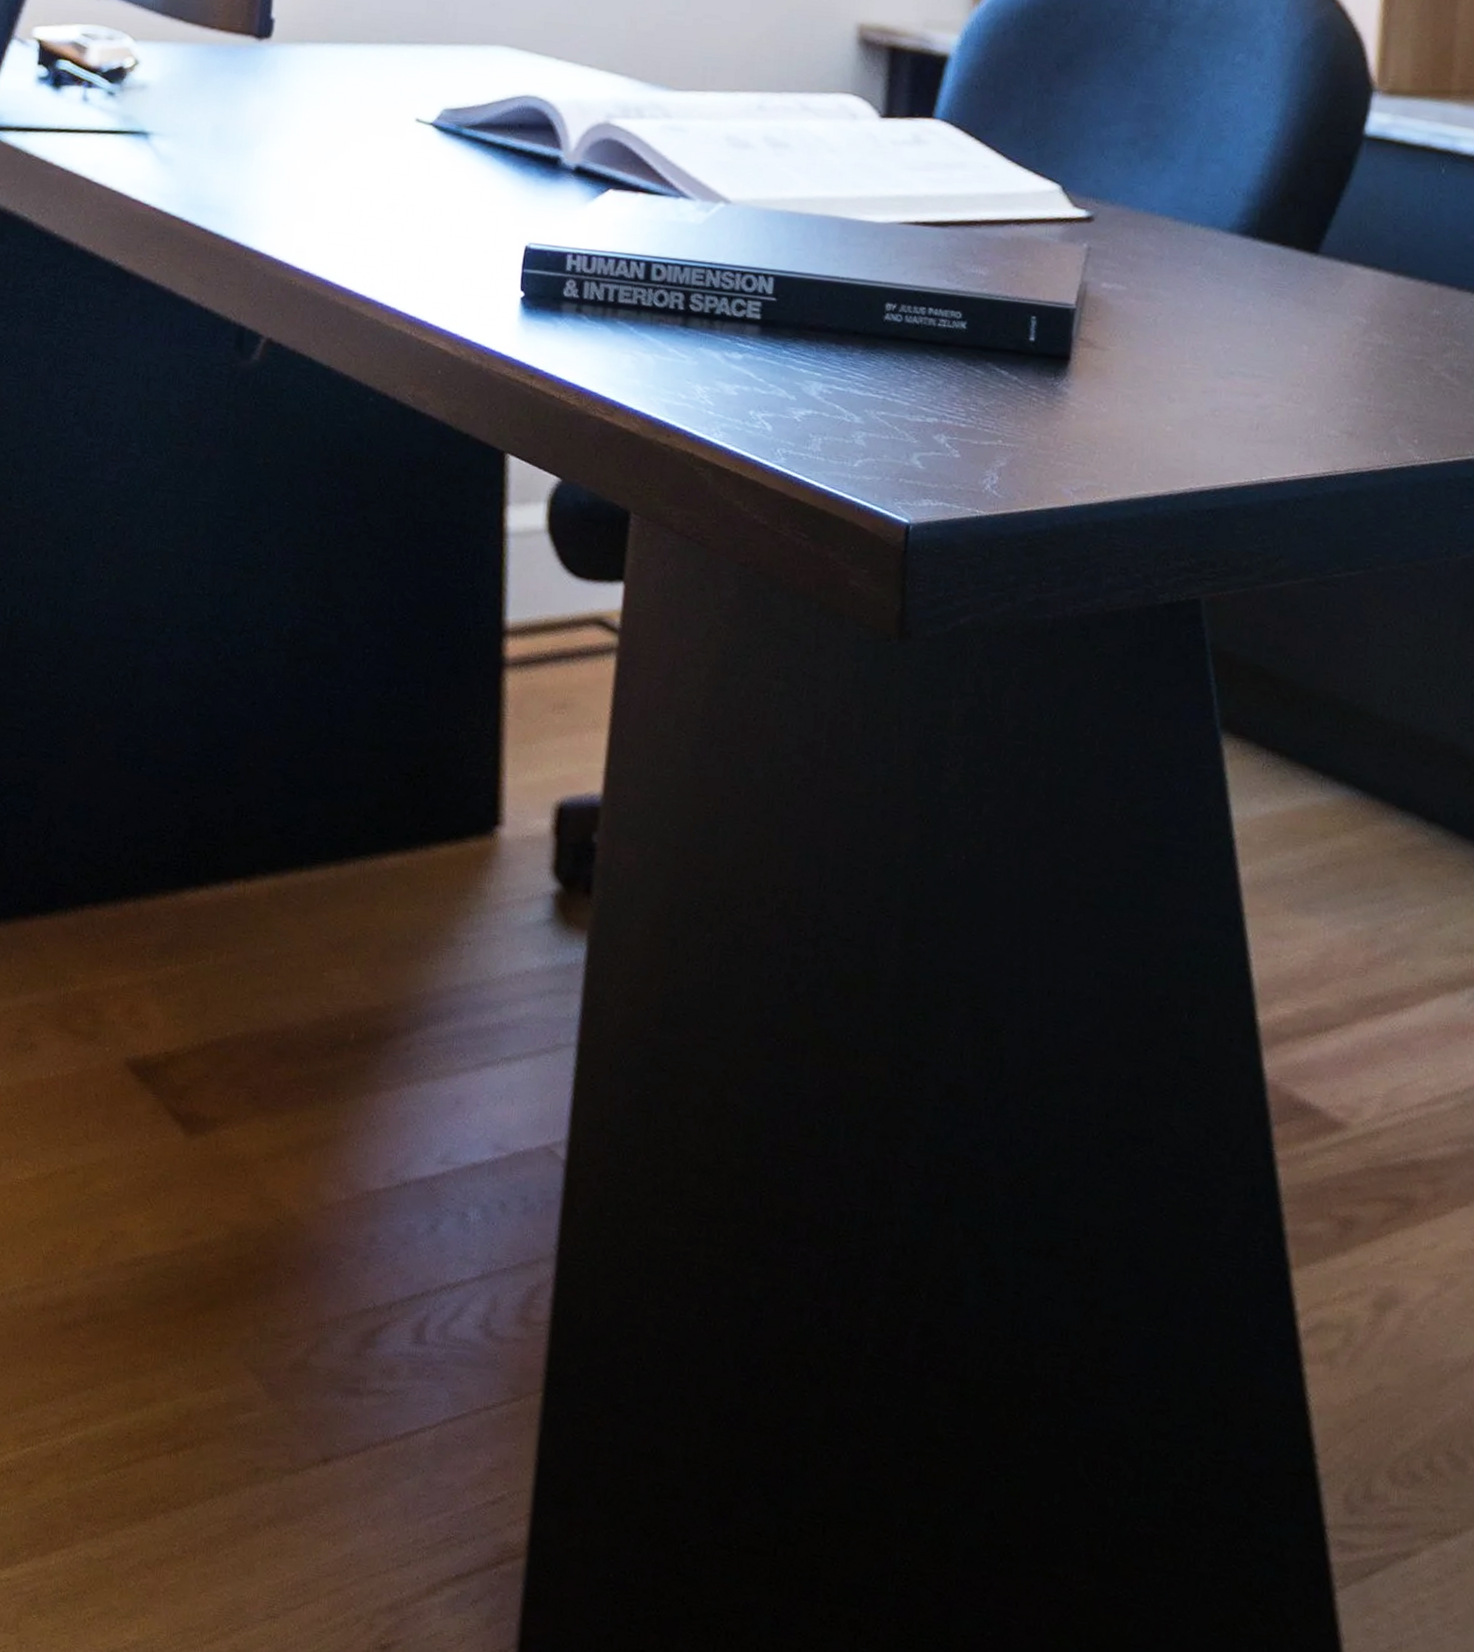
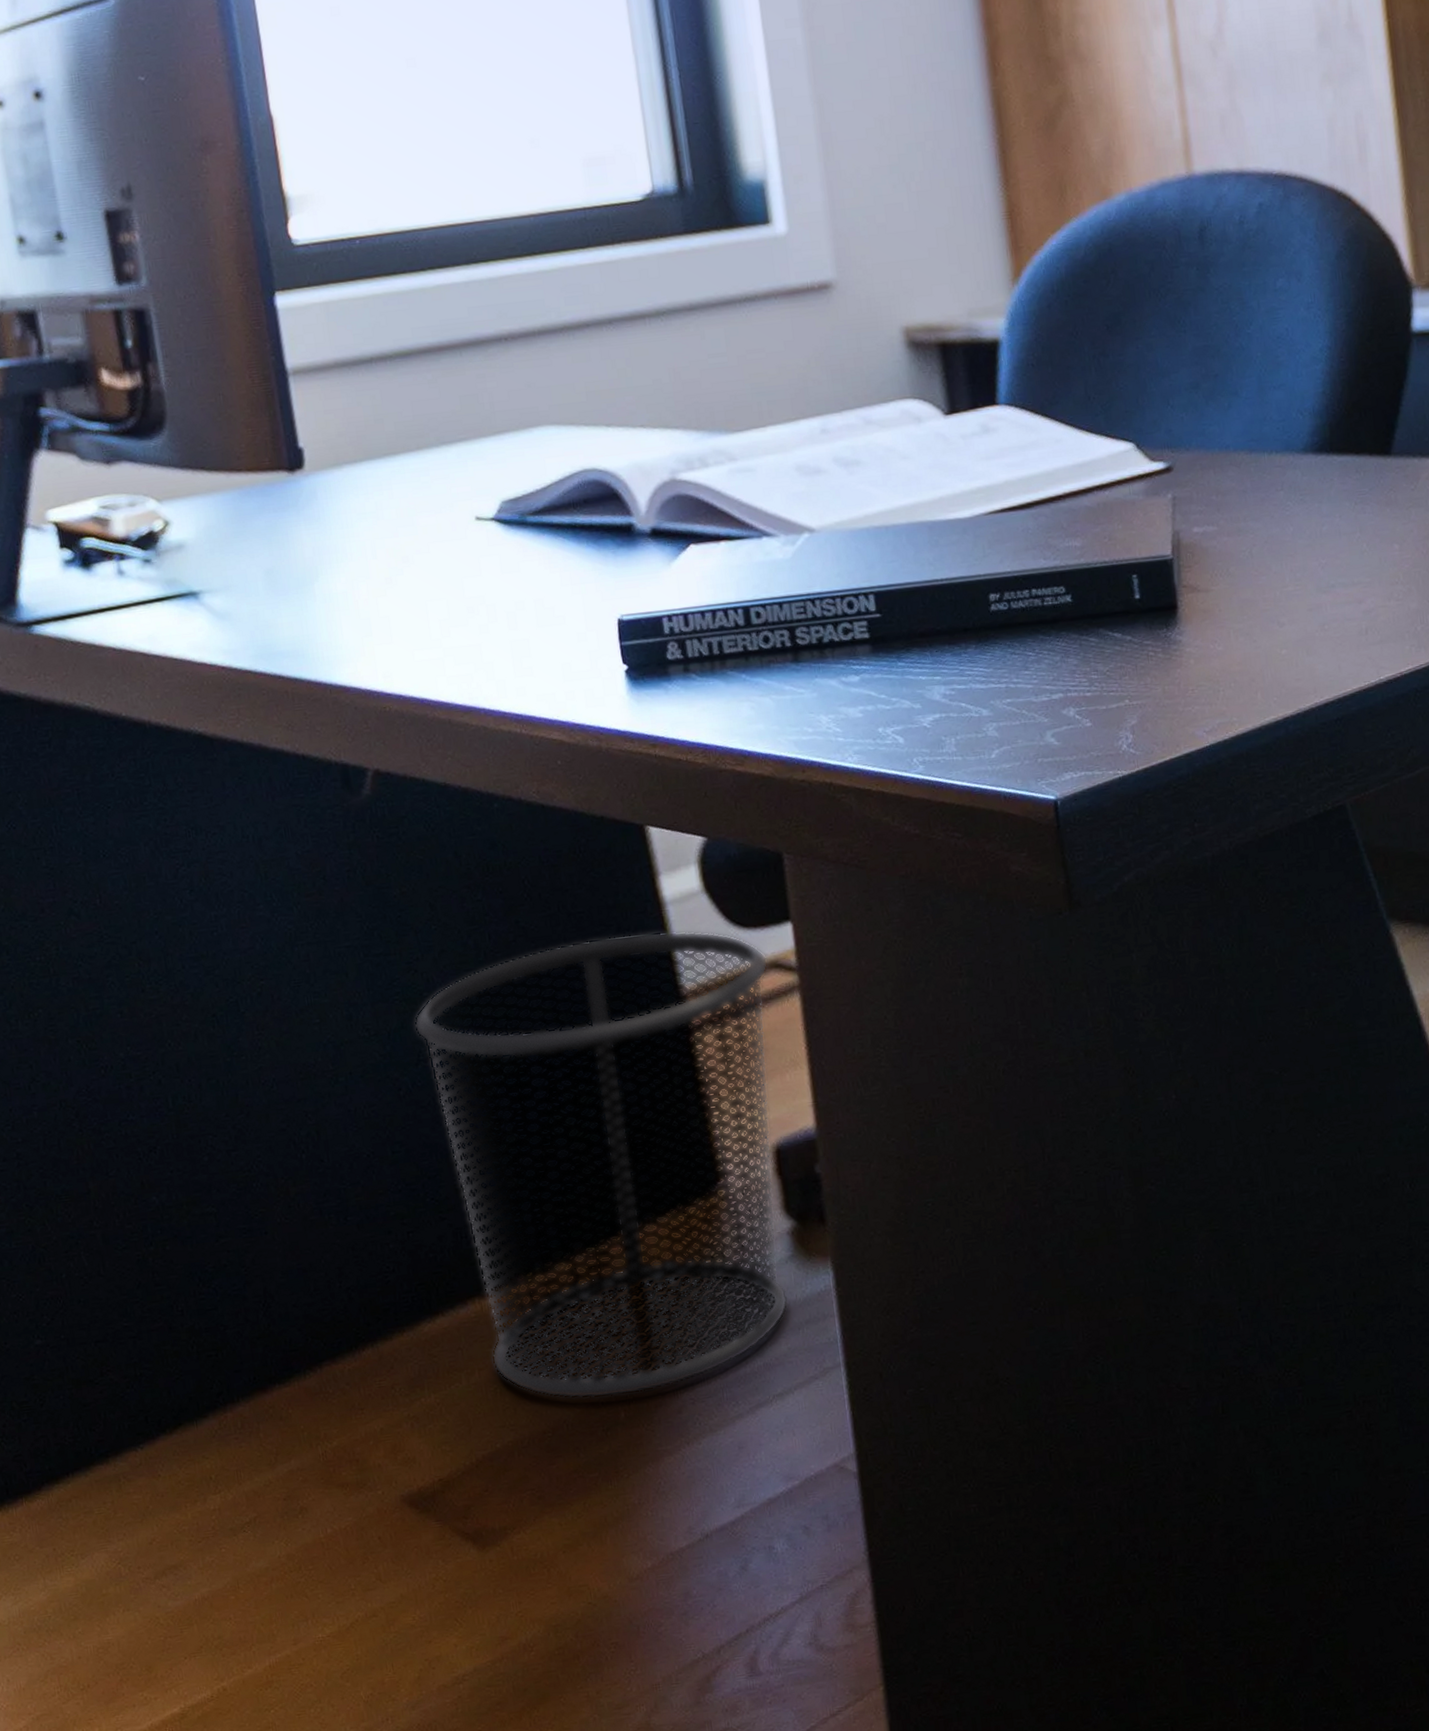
waste bin: none [242,550,593,1020] -> present [414,931,789,1399]

